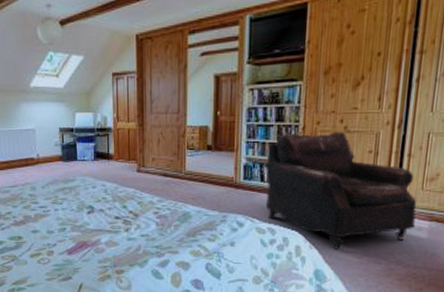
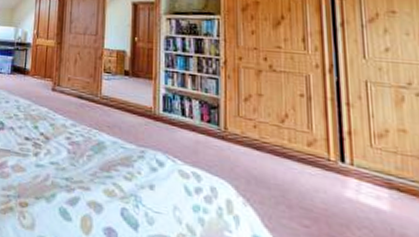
leather: present [265,132,417,250] -> none [188,67,372,212]

